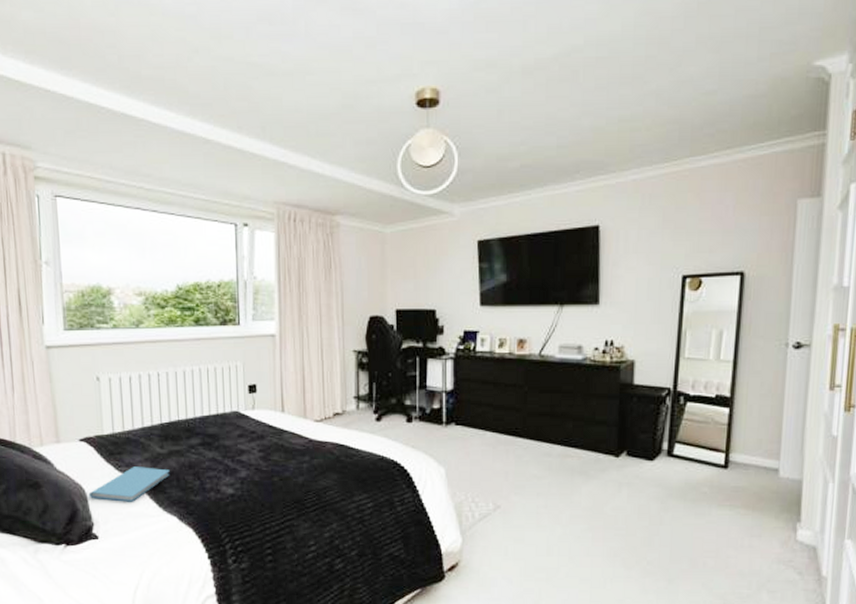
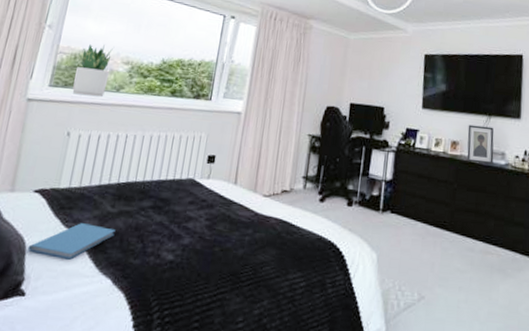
planter: none [85,276,125,336] -> present [72,44,113,98]
picture frame: none [536,318,569,361] -> present [466,124,494,165]

